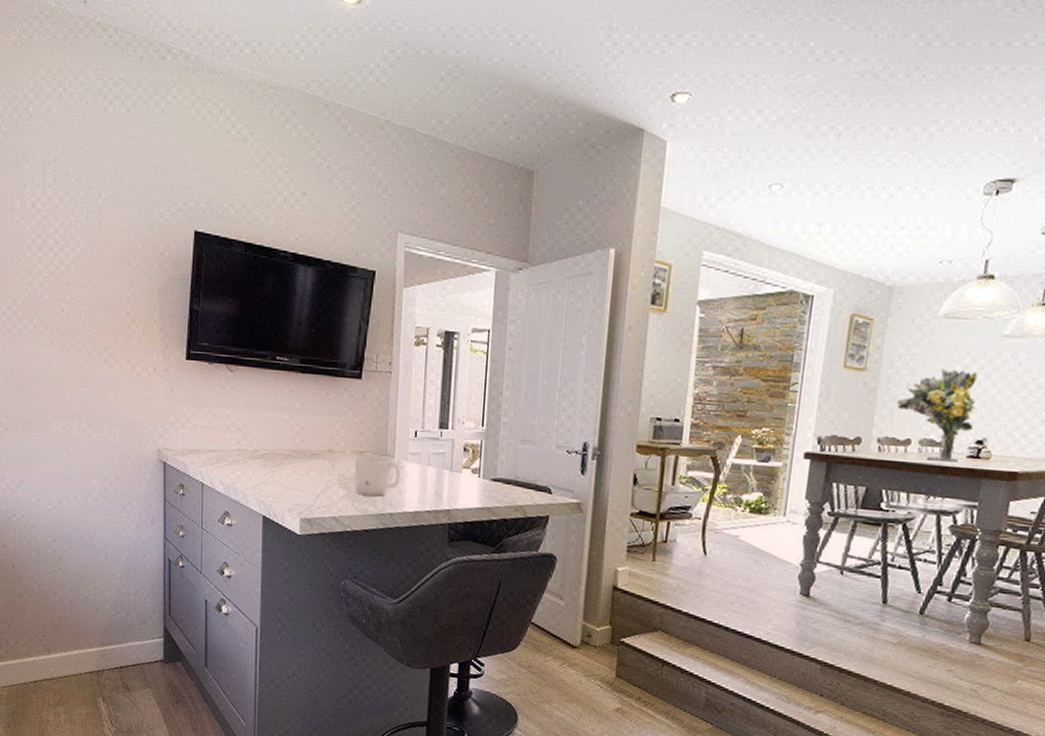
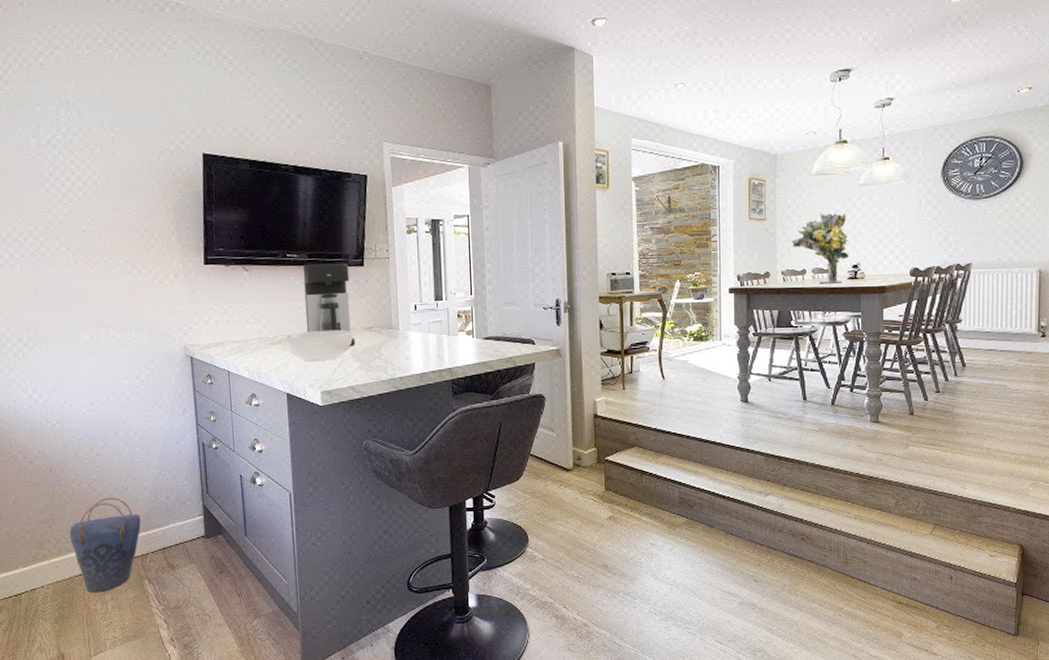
shopping bag: none [28,604,99,704] -> present [70,497,141,593]
bowl: none [266,448,341,484] -> present [285,329,353,361]
coffee maker: none [291,370,345,472] -> present [303,263,356,347]
mug: present [354,456,401,496] -> none [365,330,407,364]

